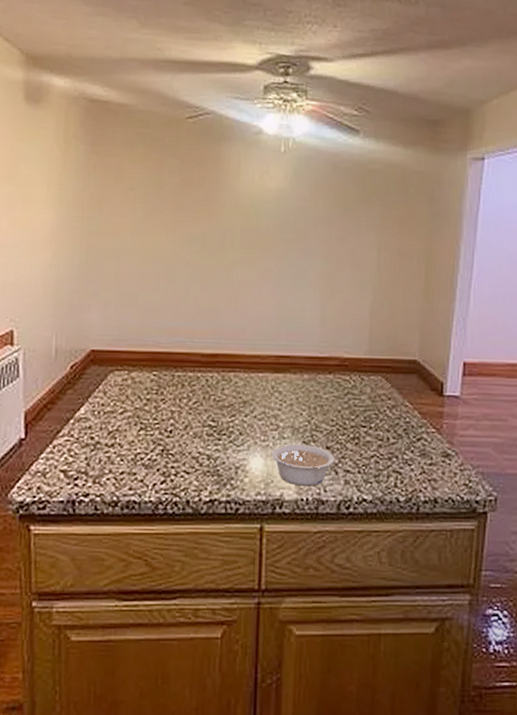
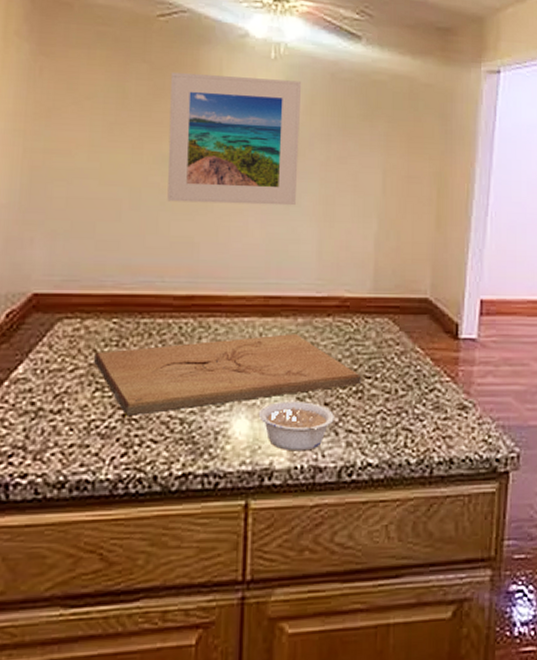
cutting board: none [139,388,358,451] -> present [94,334,362,415]
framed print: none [195,166,307,279] -> present [167,73,301,206]

